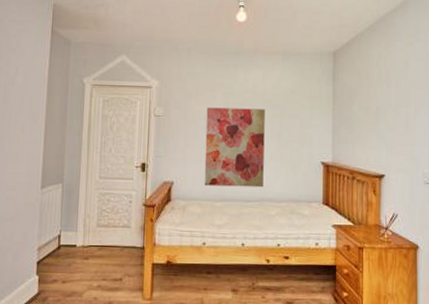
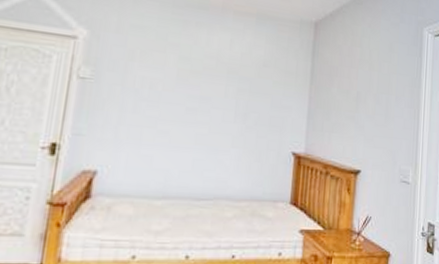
wall art: present [204,107,265,188] -> none [141,73,230,182]

